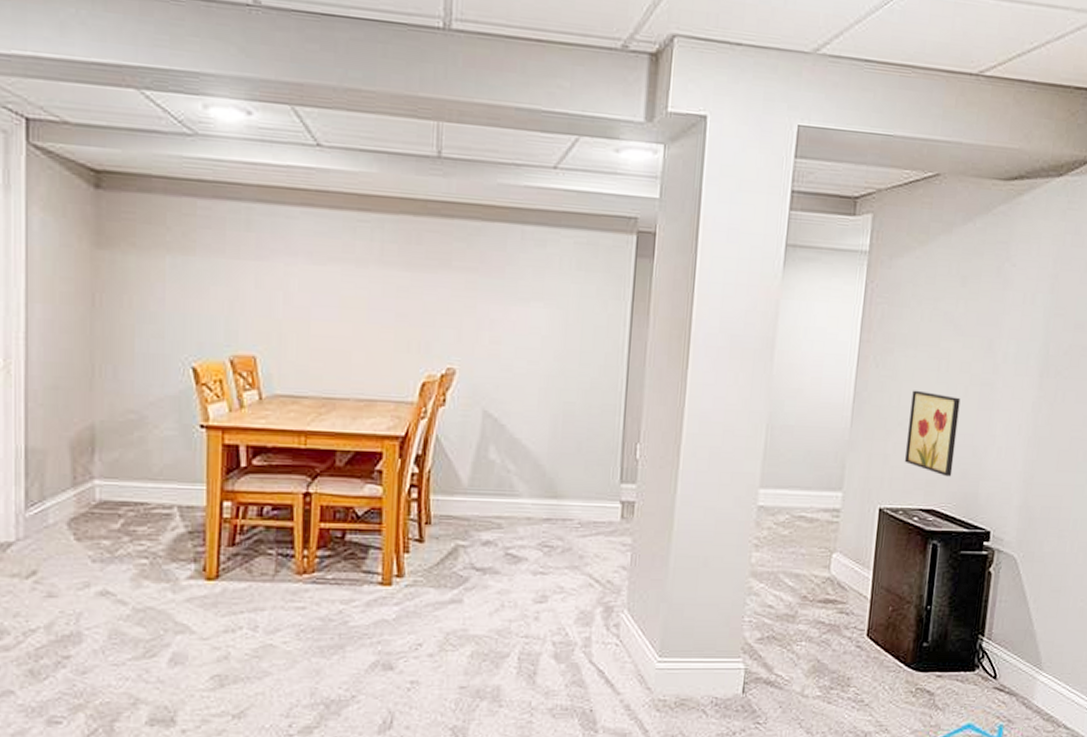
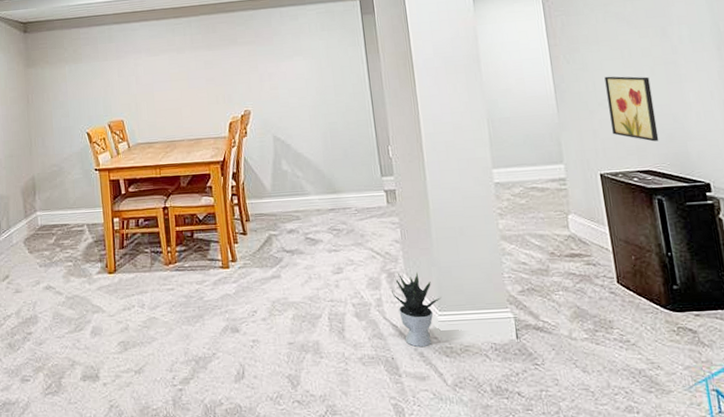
potted plant: none [604,605,665,699] -> present [390,271,441,348]

